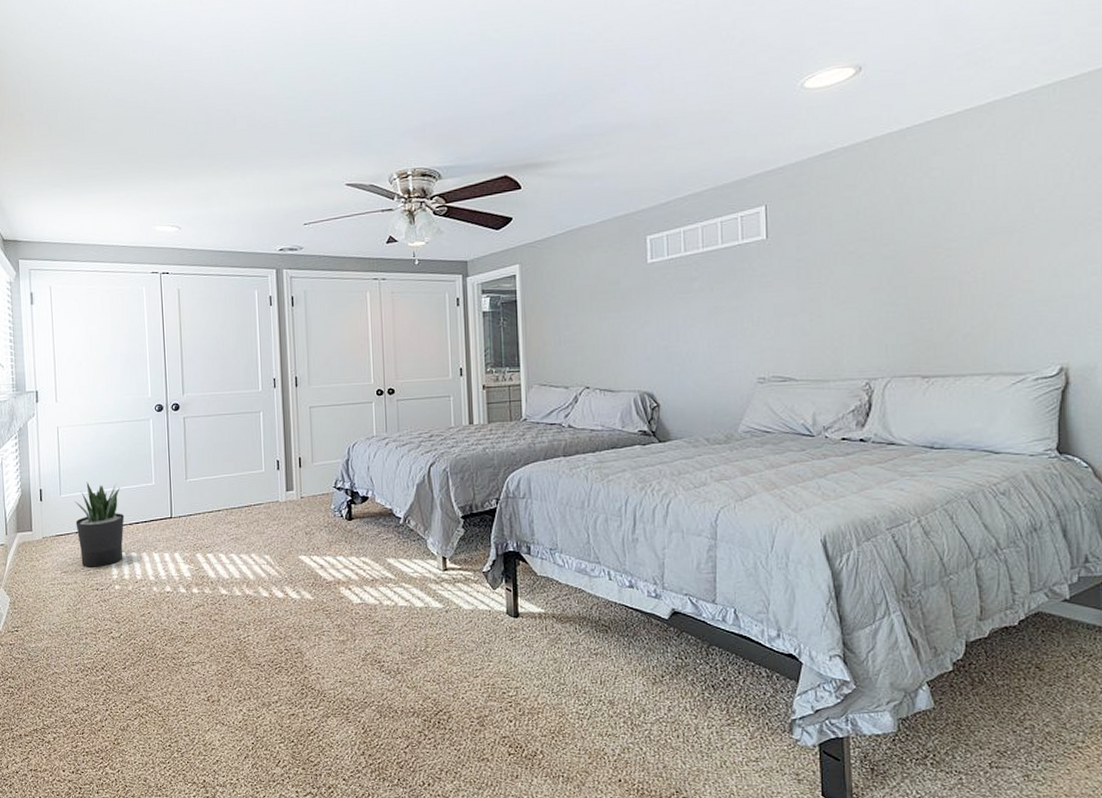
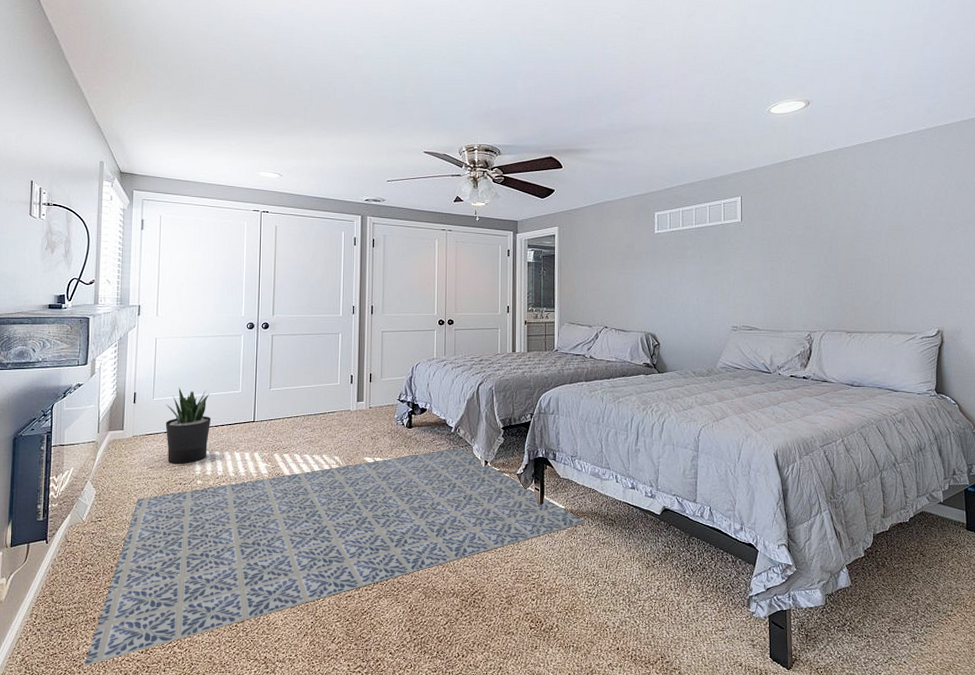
area rug: none [14,542,571,786] -> present [84,448,585,667]

